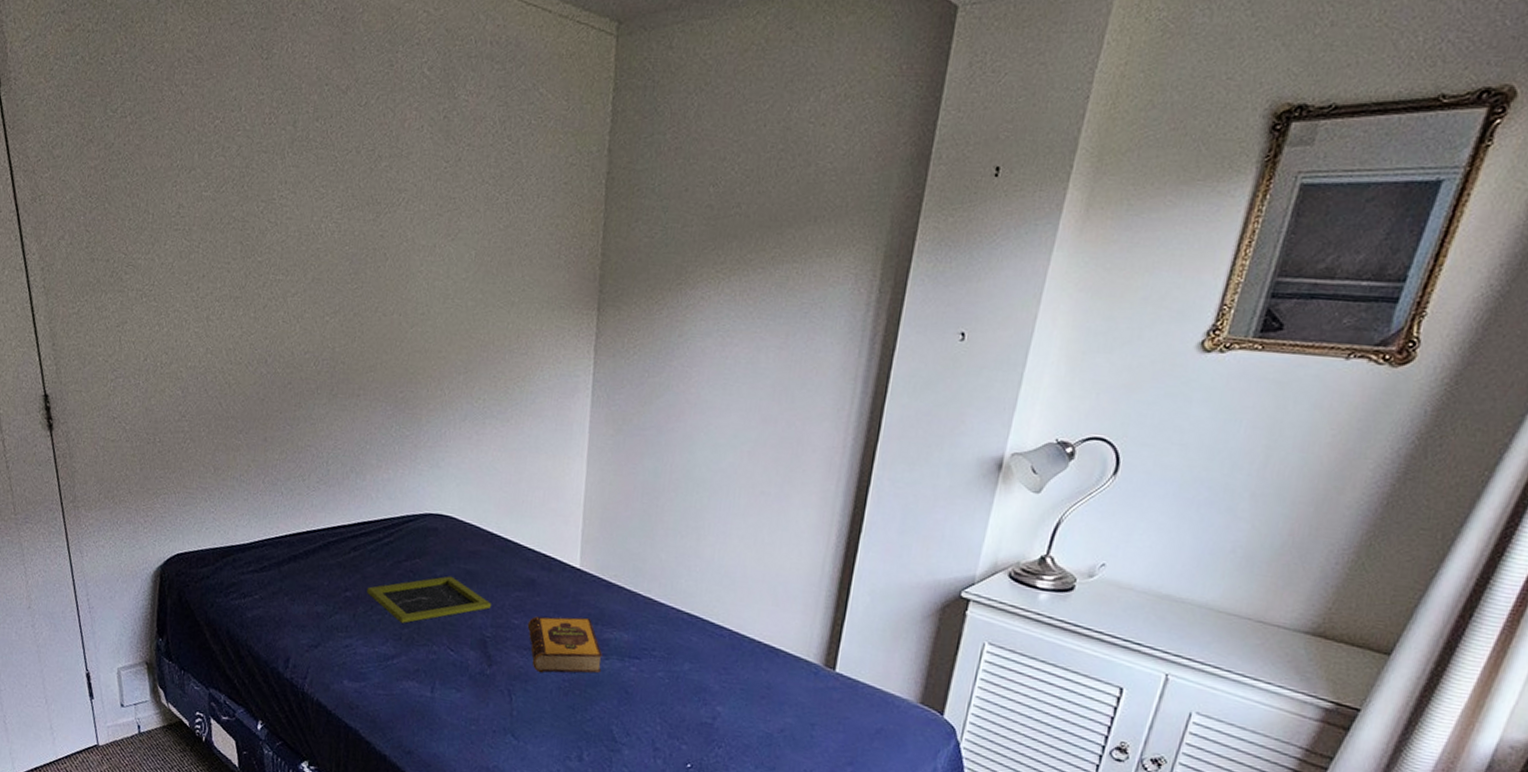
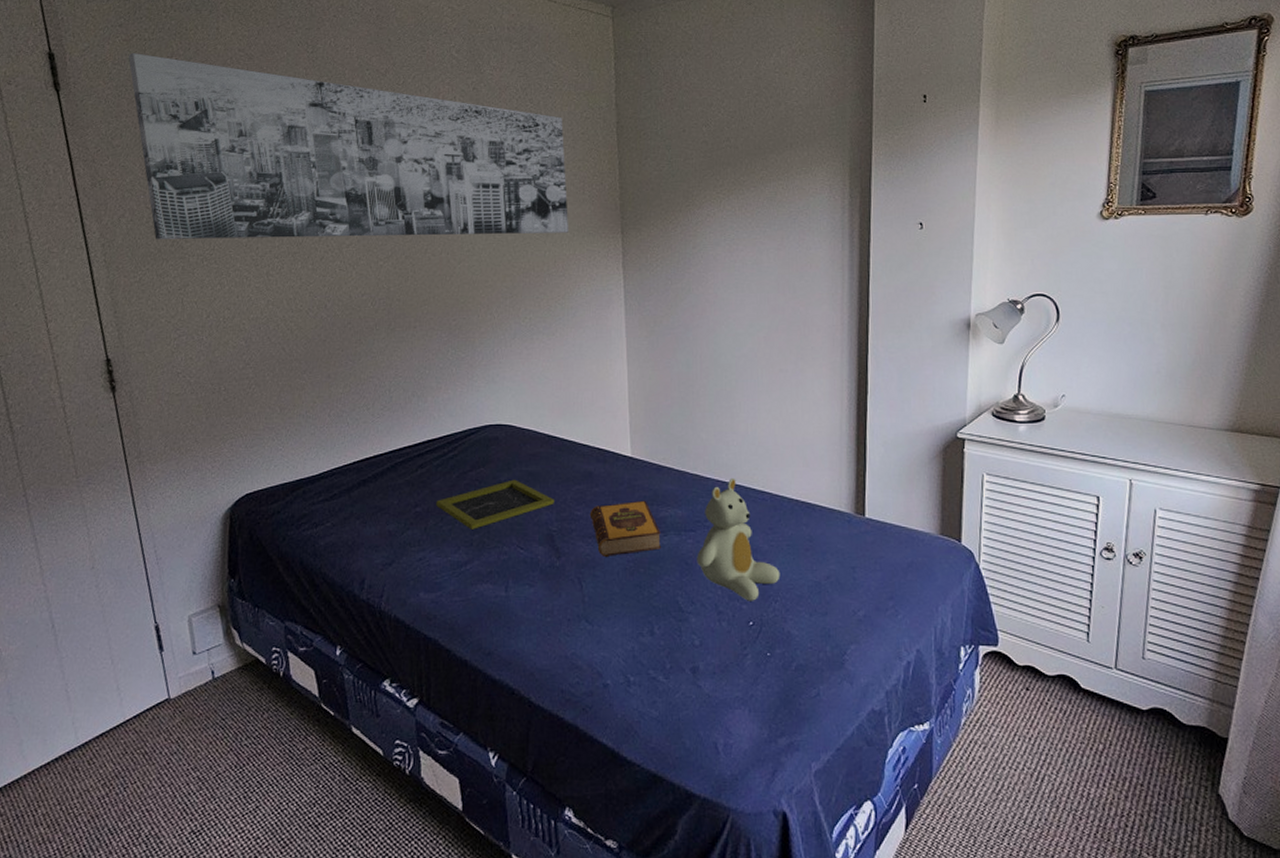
wall art: none [70,47,544,304] -> present [128,53,569,239]
stuffed bear: none [638,606,729,743] -> present [697,477,780,601]

